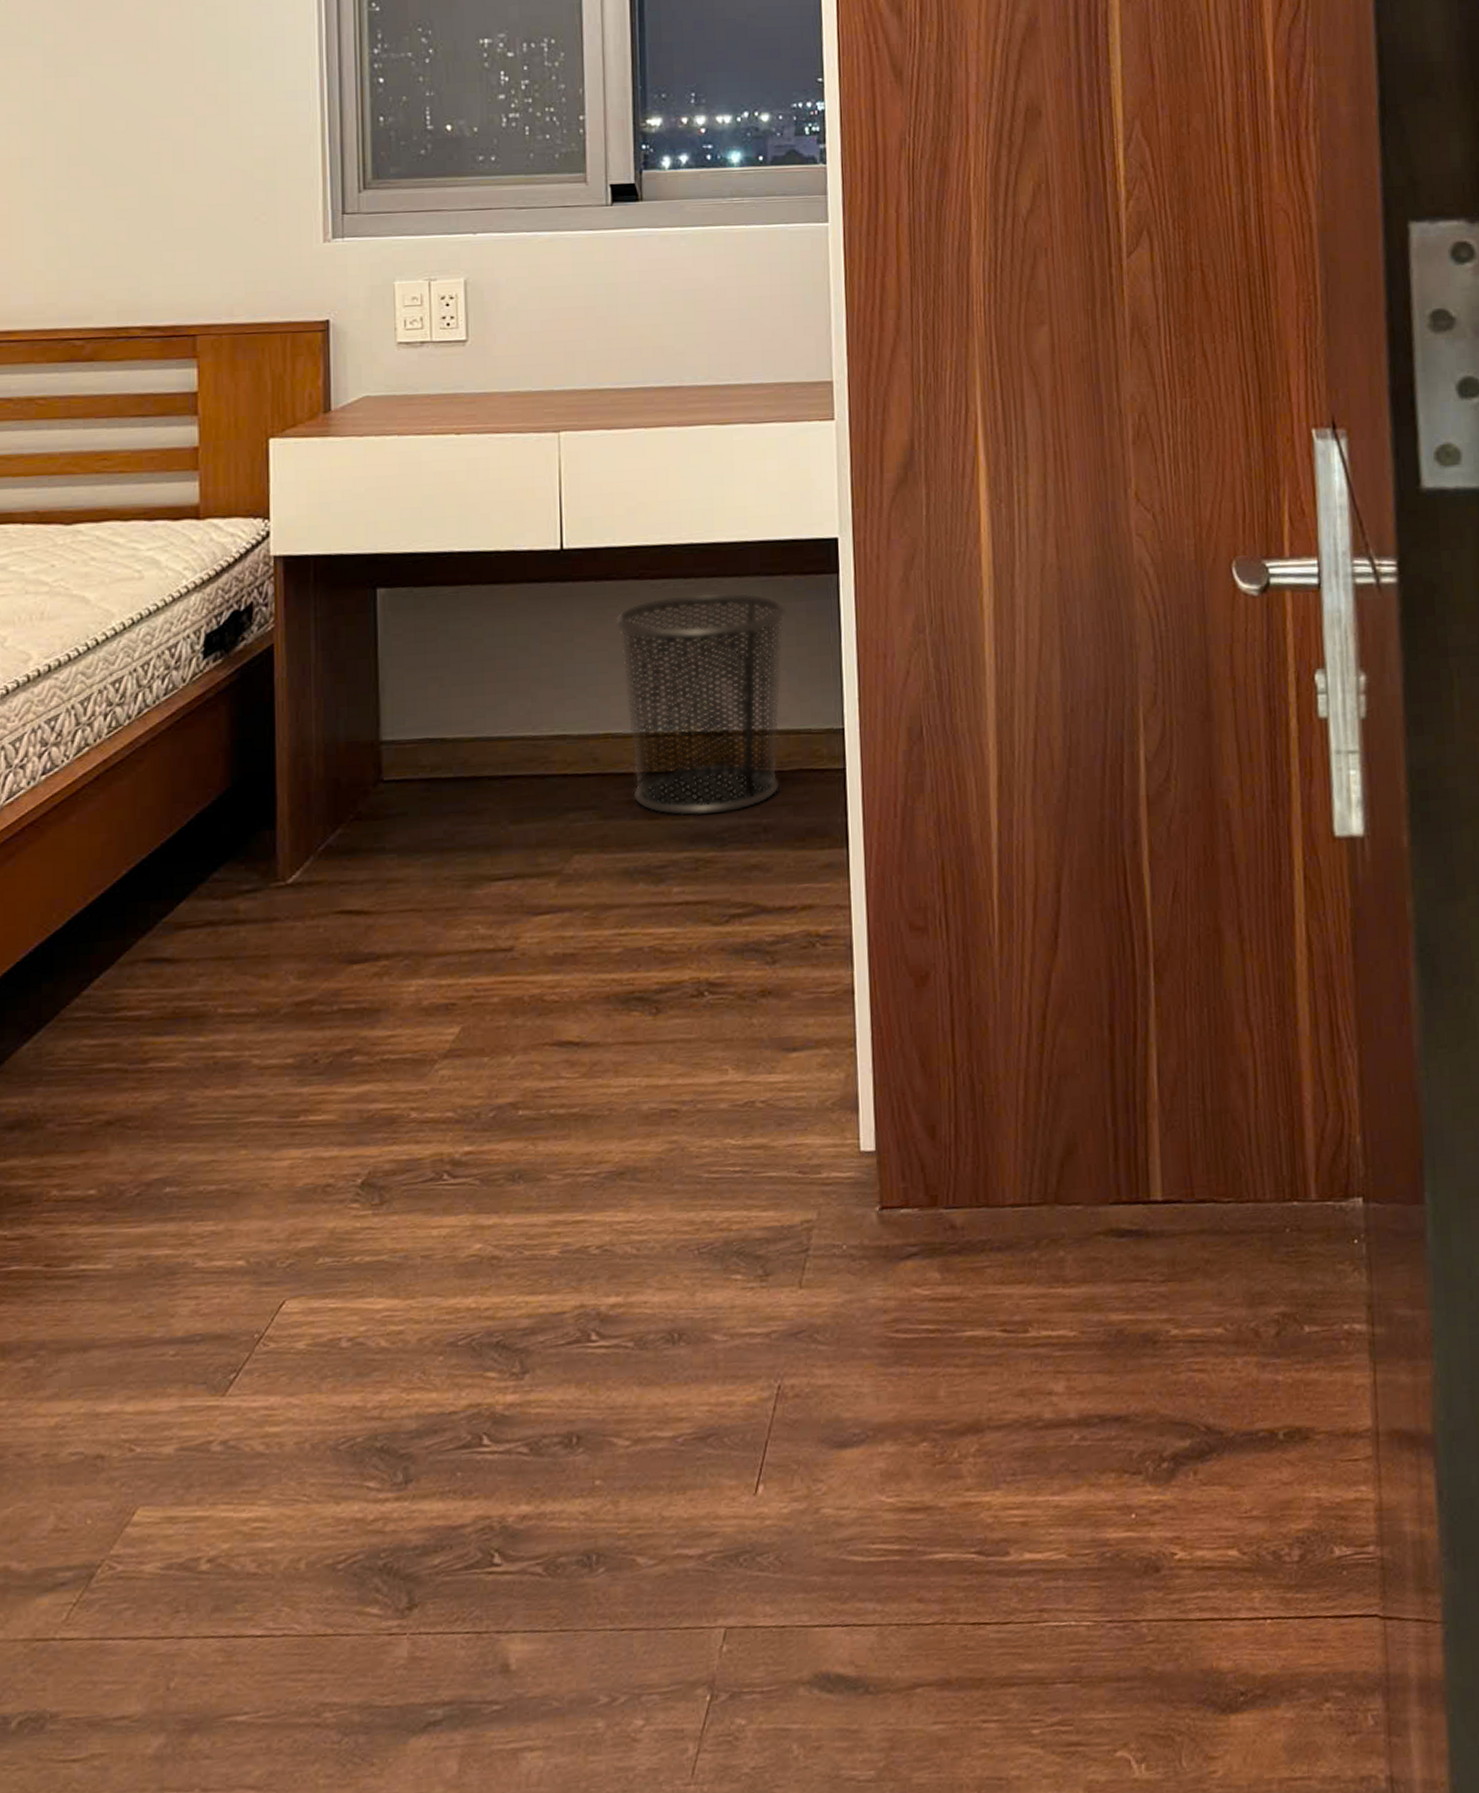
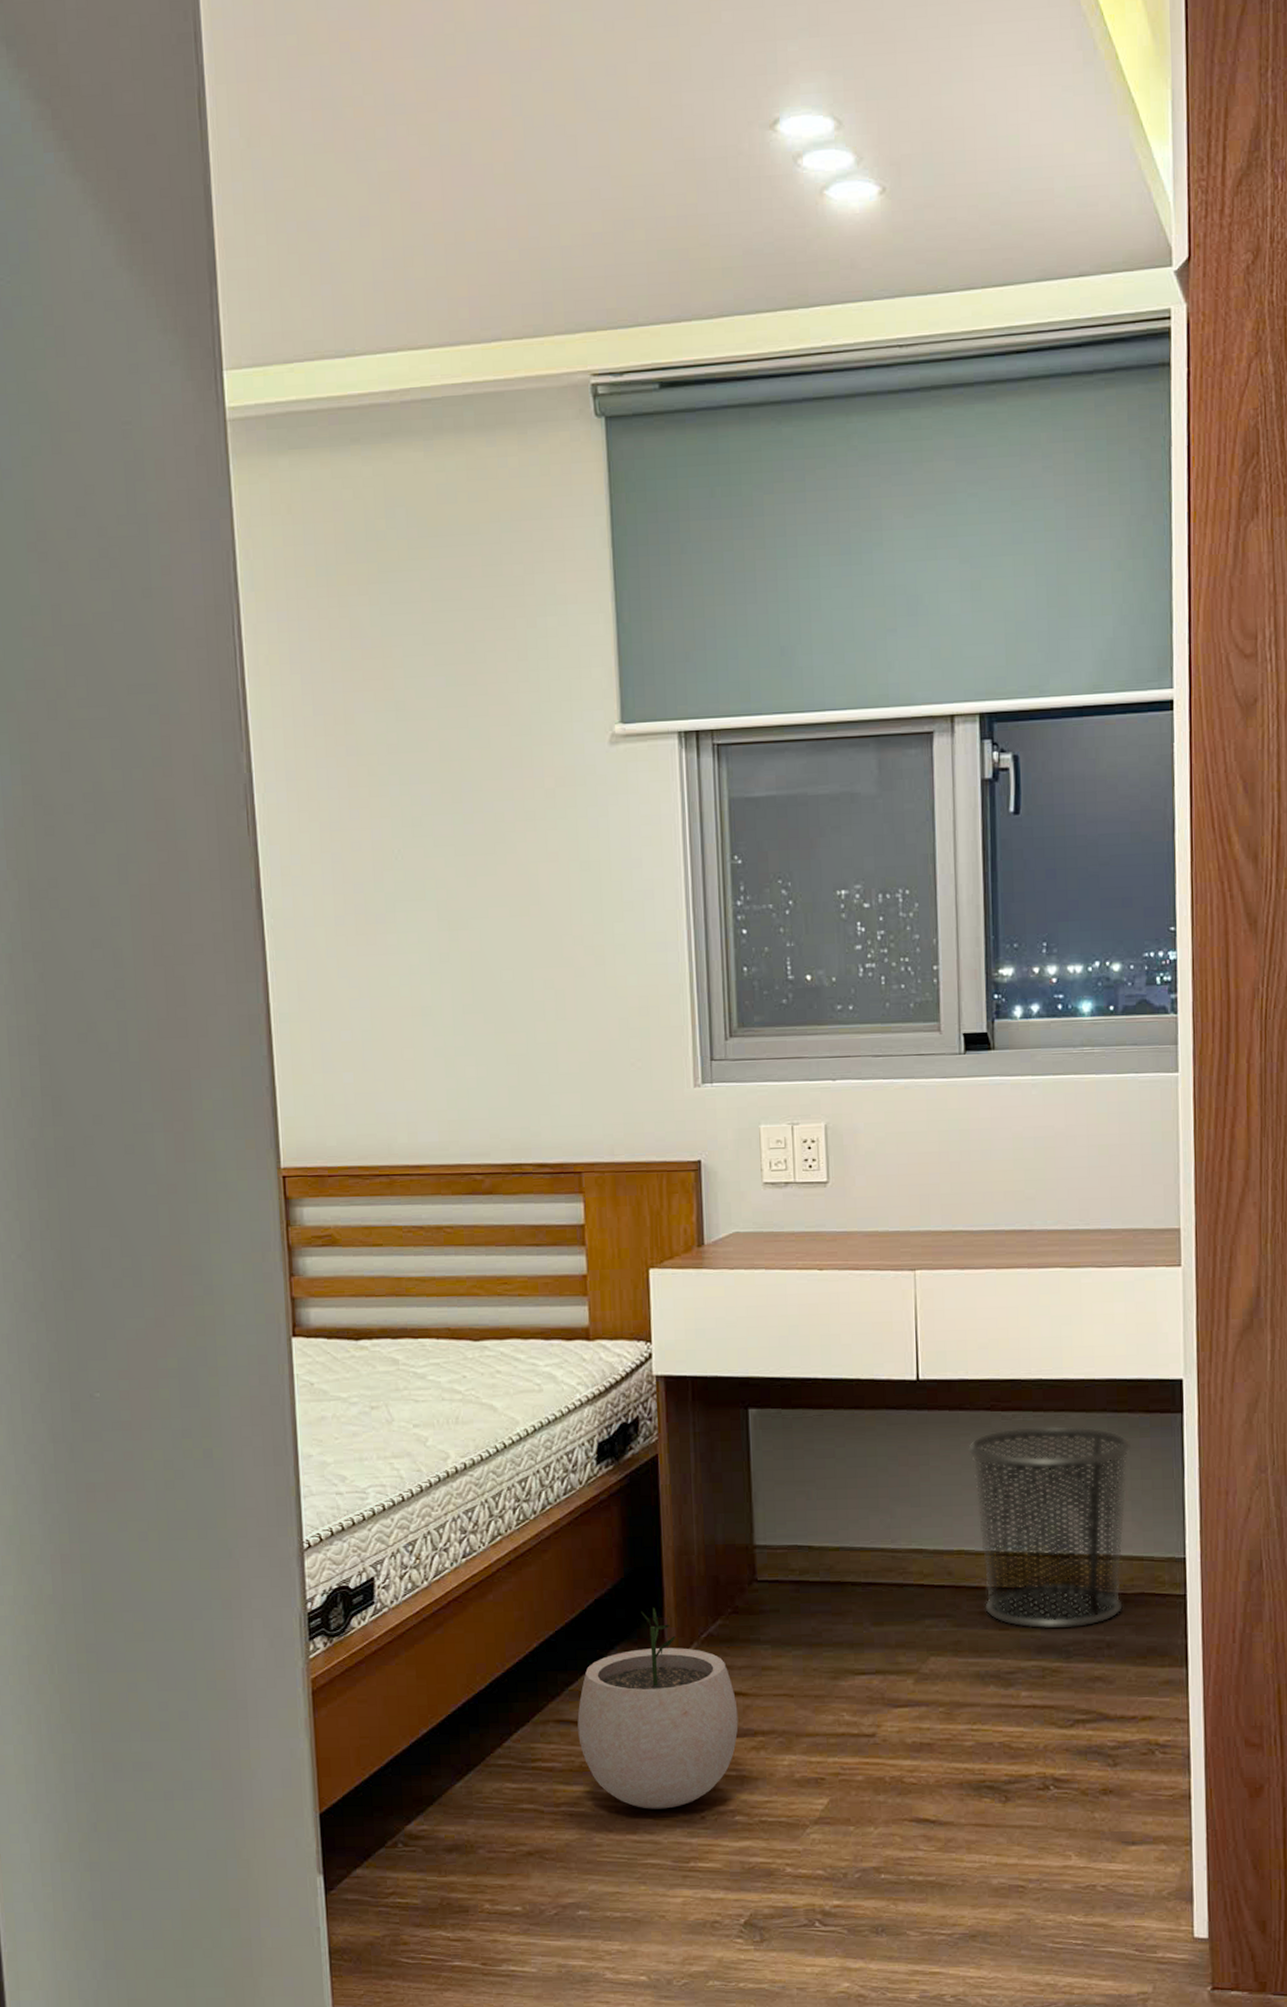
plant pot: none [172,819,359,1057] -> present [577,1608,739,1809]

